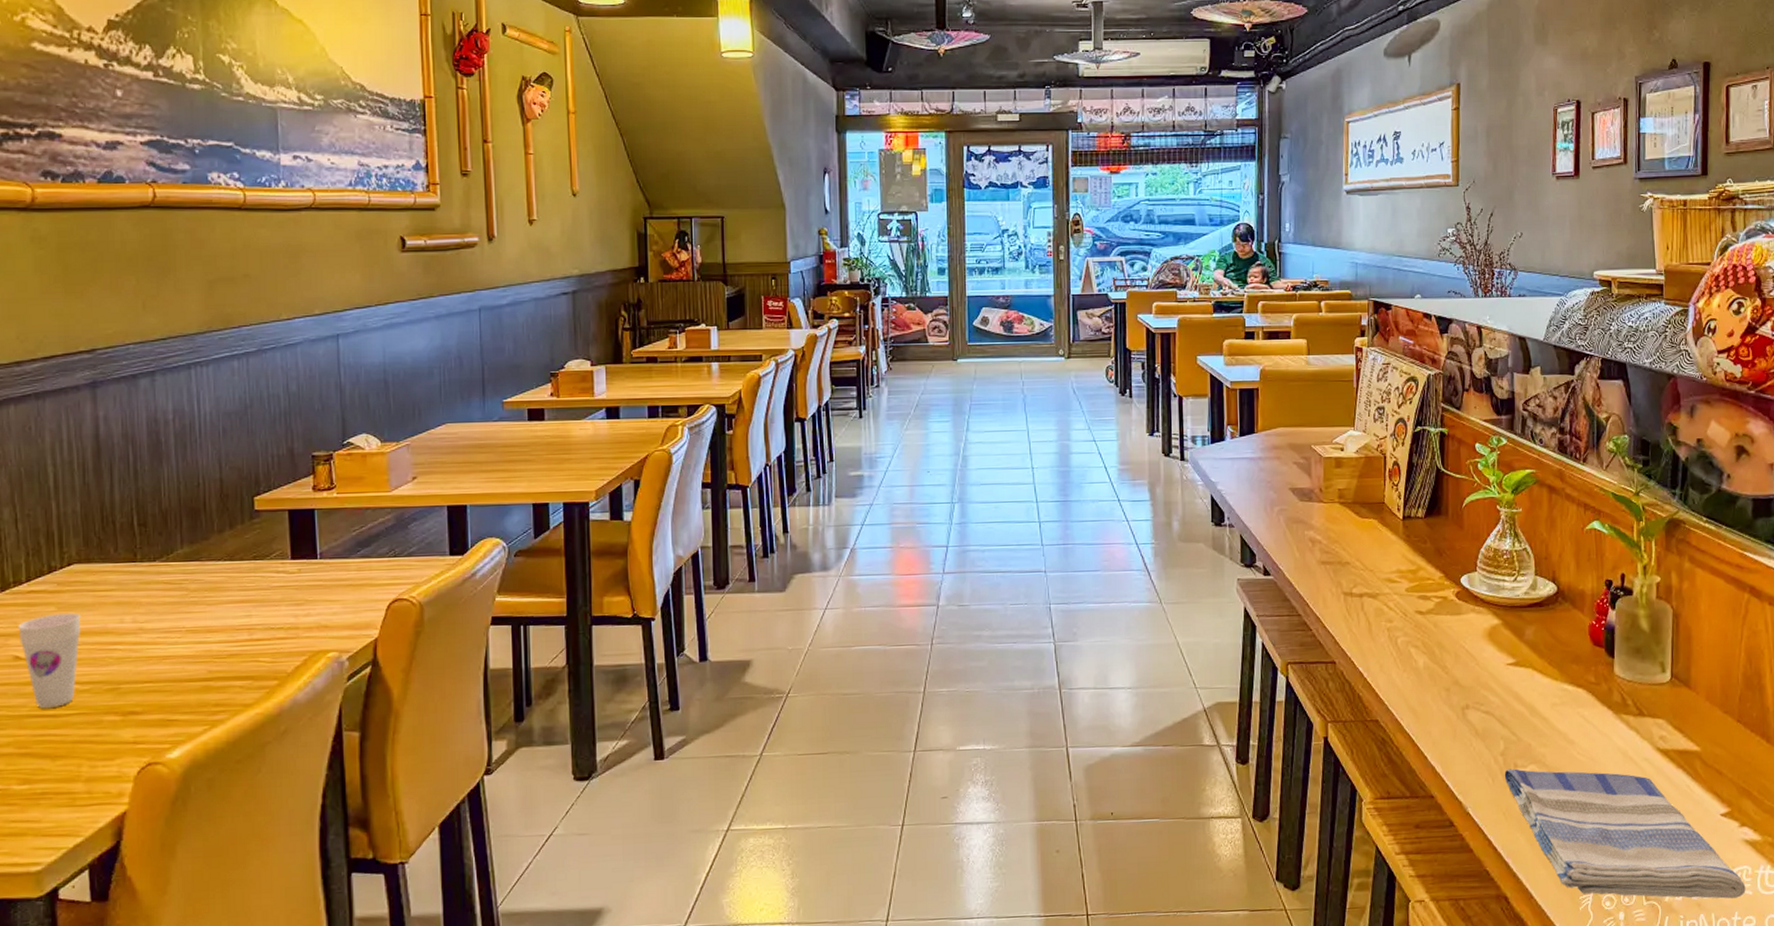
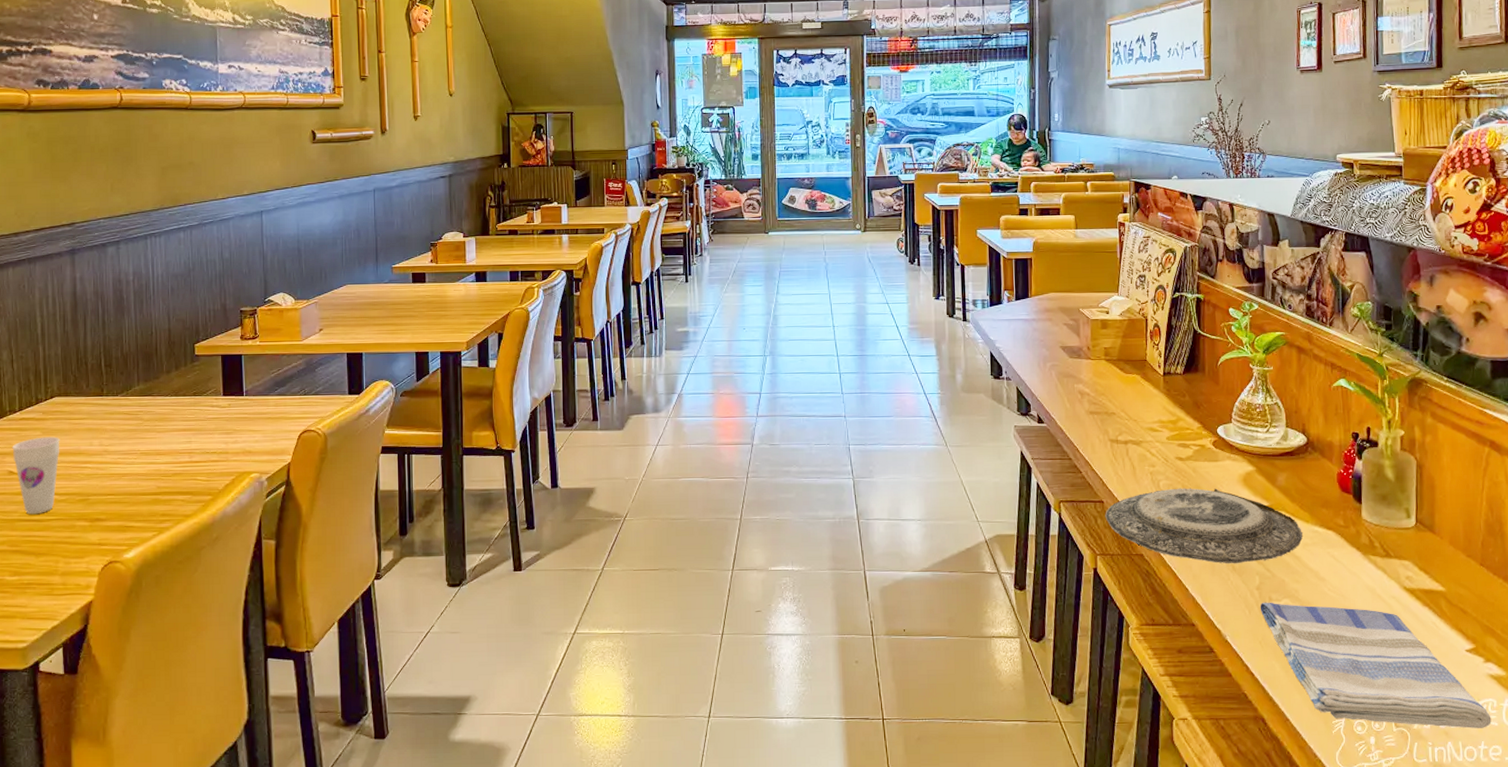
plate: none [1337,644,1552,729] -> present [1105,488,1304,564]

